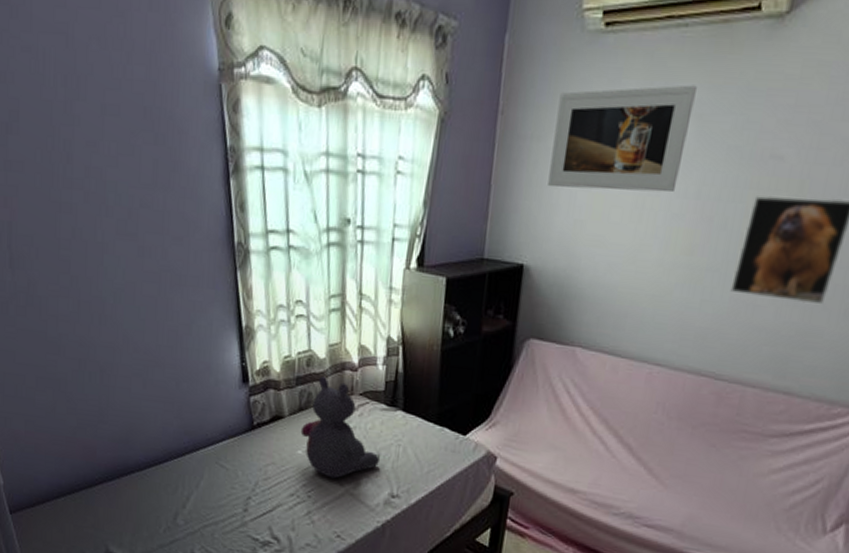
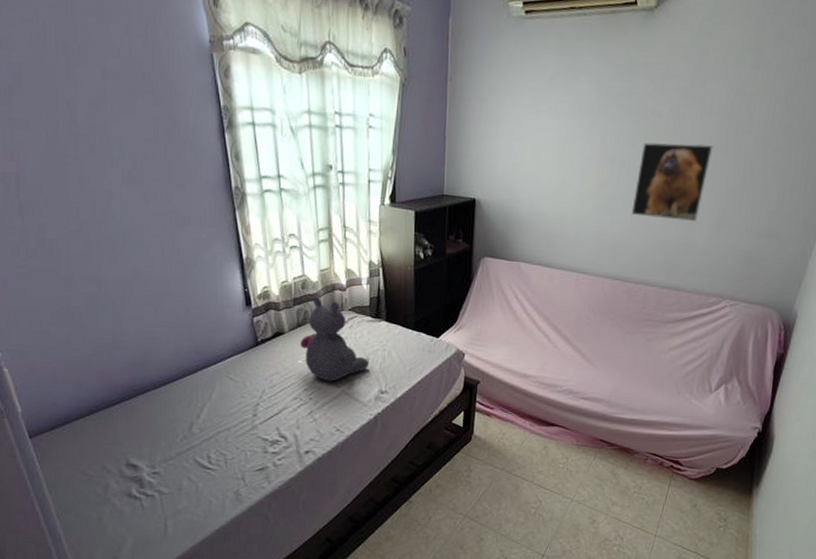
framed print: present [548,85,697,193] -> none [490,59,596,141]

